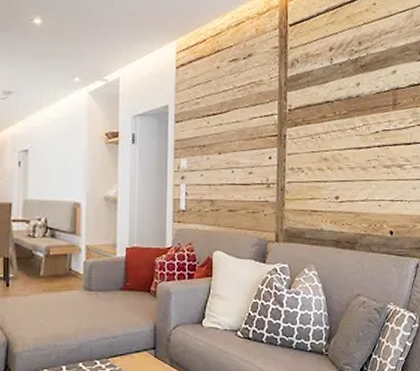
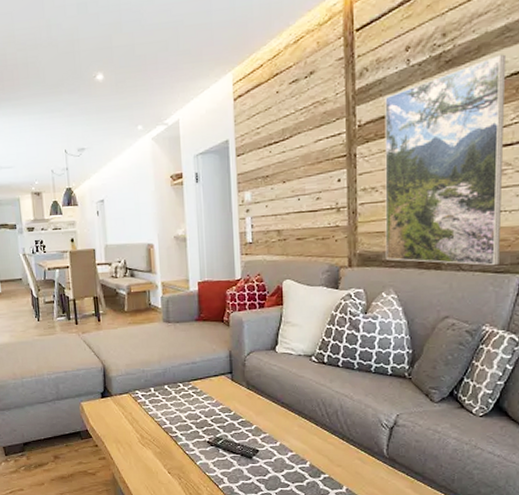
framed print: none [308,68,406,249] -> present [385,54,507,266]

